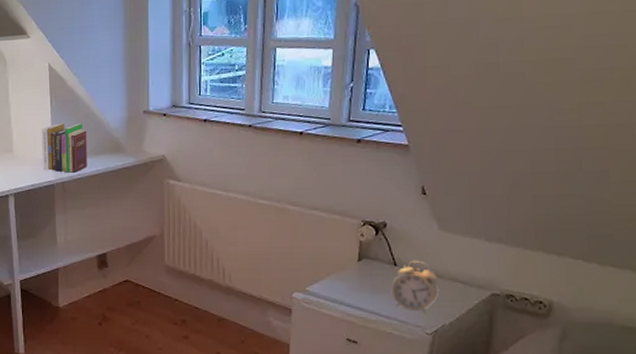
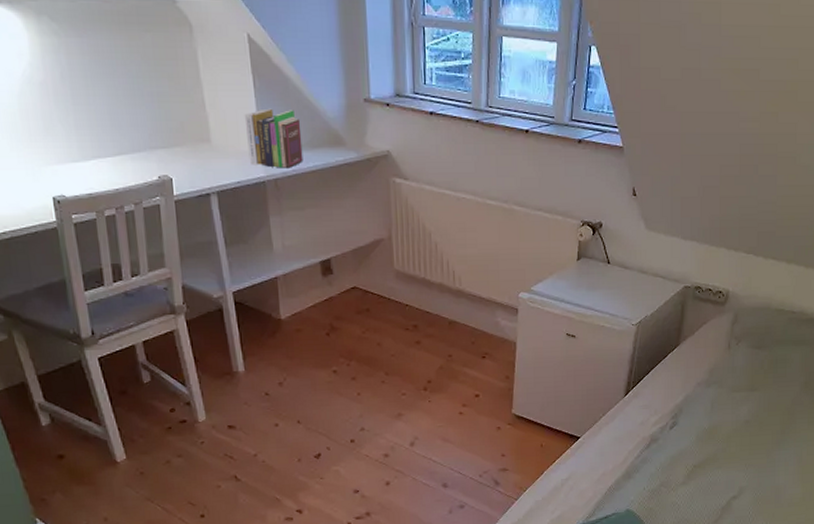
alarm clock: present [391,260,438,313] -> none [604,258,643,306]

